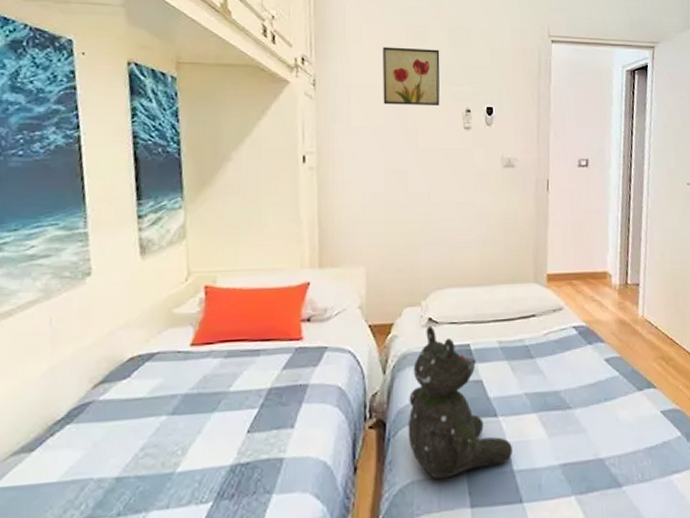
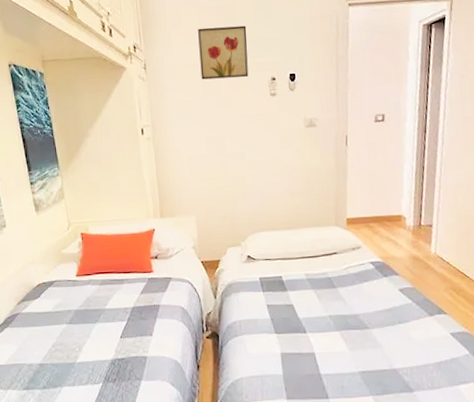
teddy bear: present [408,326,512,480] -> none [235,262,319,378]

